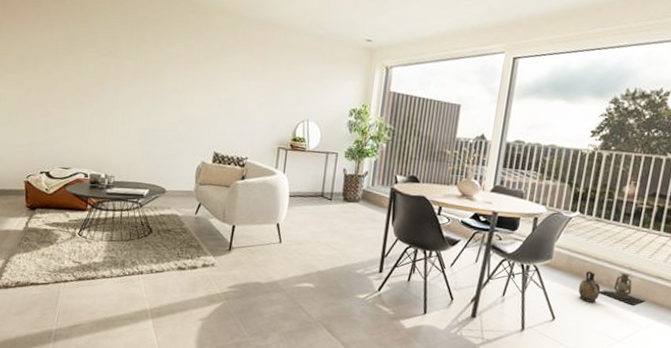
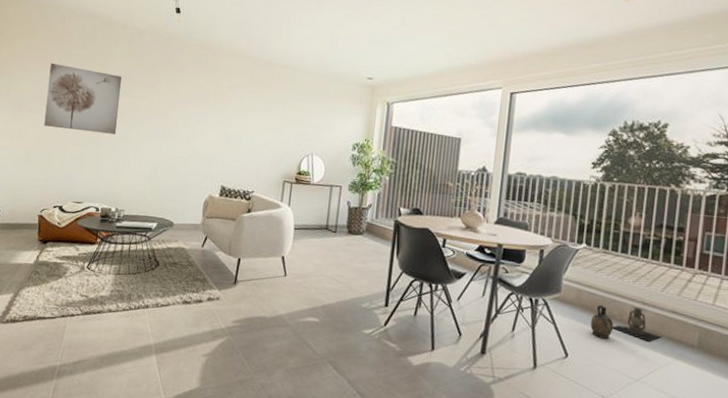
wall art: none [24,19,106,97] -> present [44,62,122,134]

